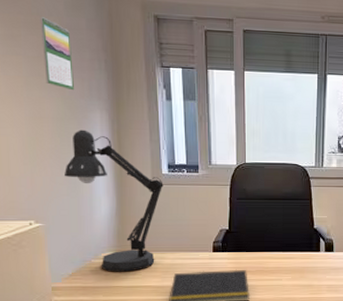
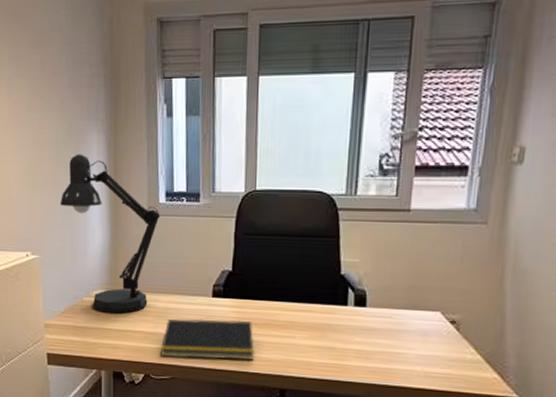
calendar: present [40,16,74,91] -> none [43,32,73,112]

